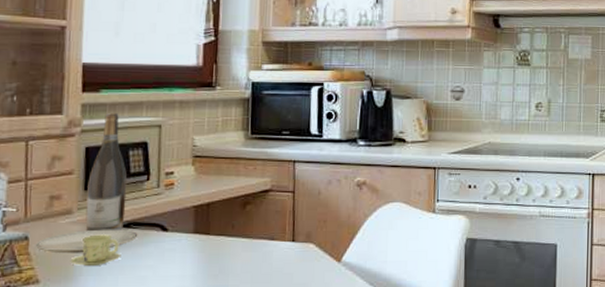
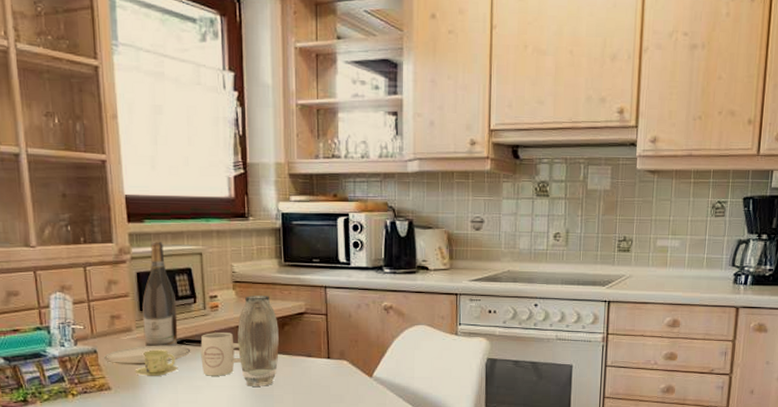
mug: none [148,214,194,264] -> present [200,332,241,376]
vase: none [192,172,240,276] -> present [237,296,279,386]

